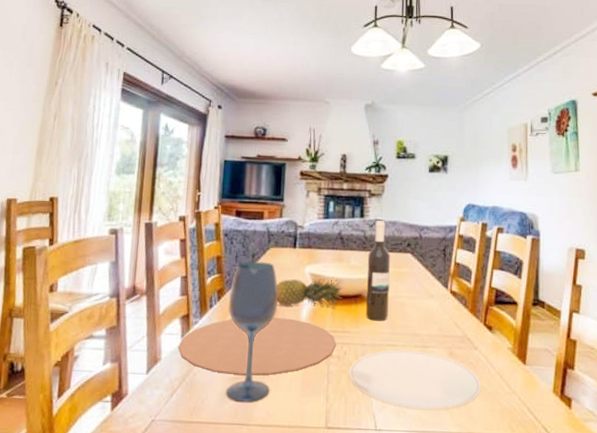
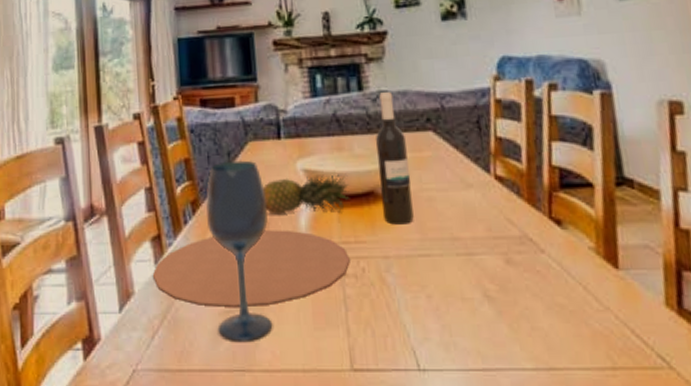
plate: present [349,349,481,411] -> none [371,260,559,341]

